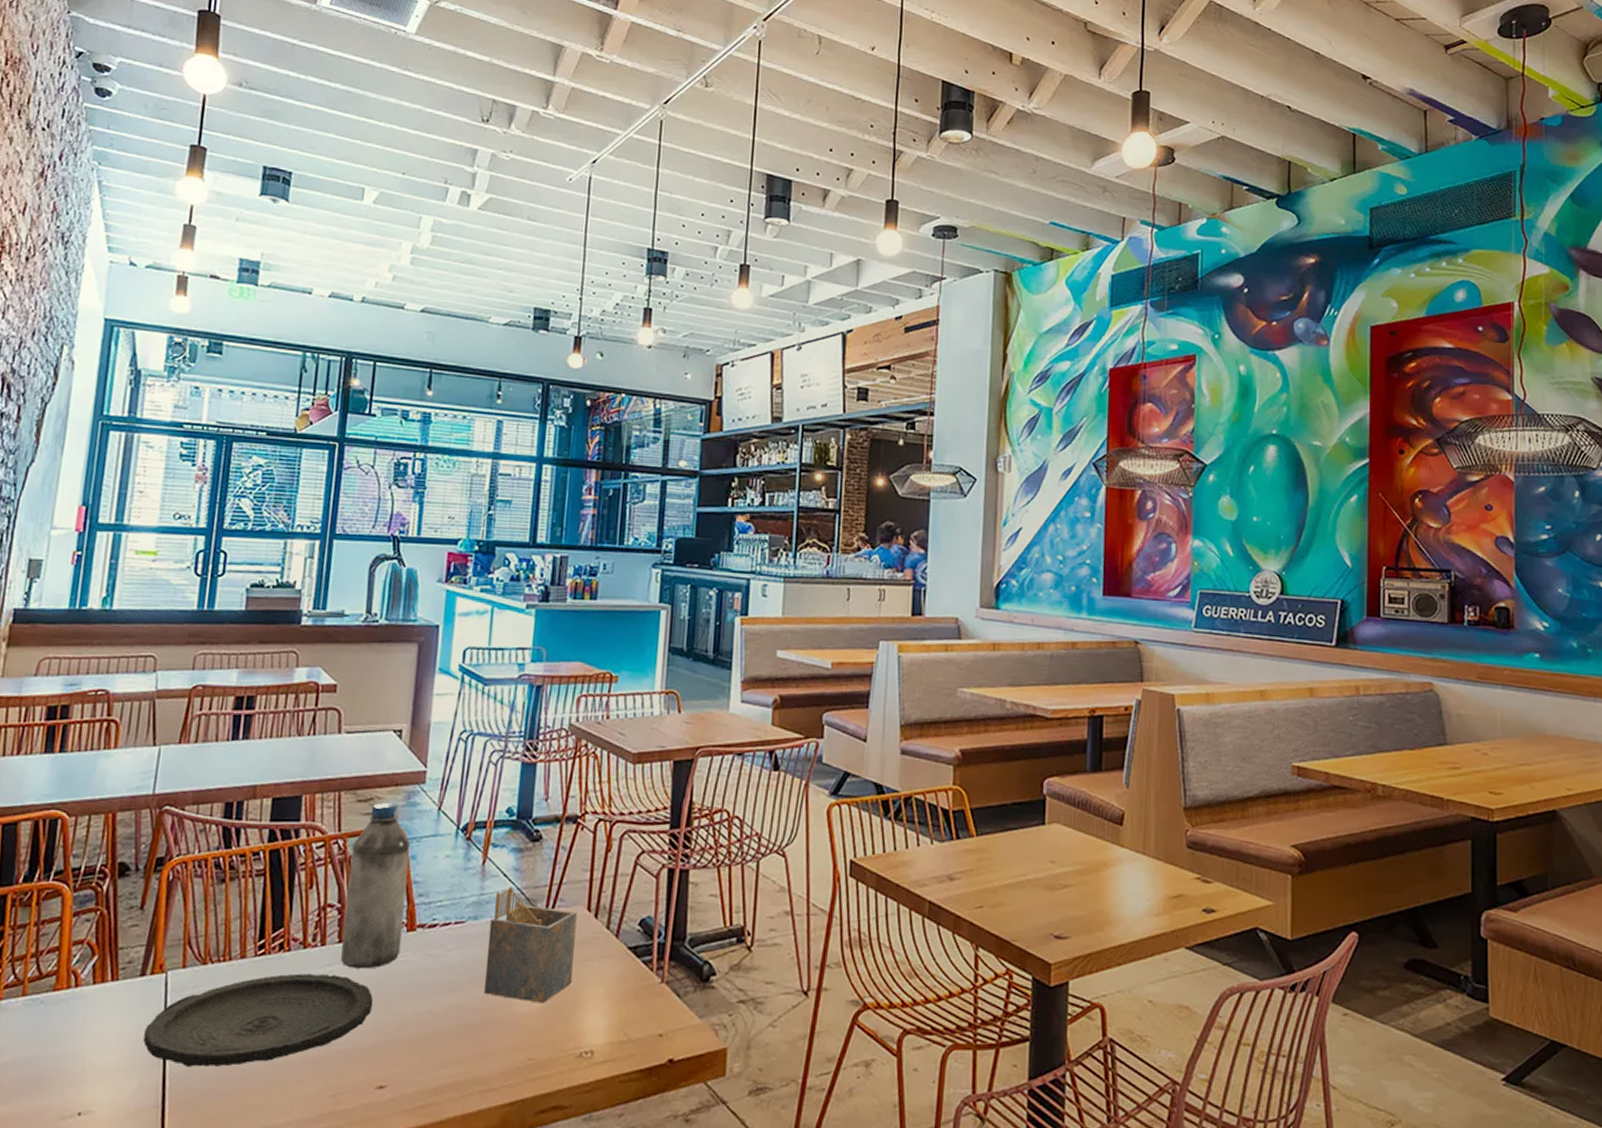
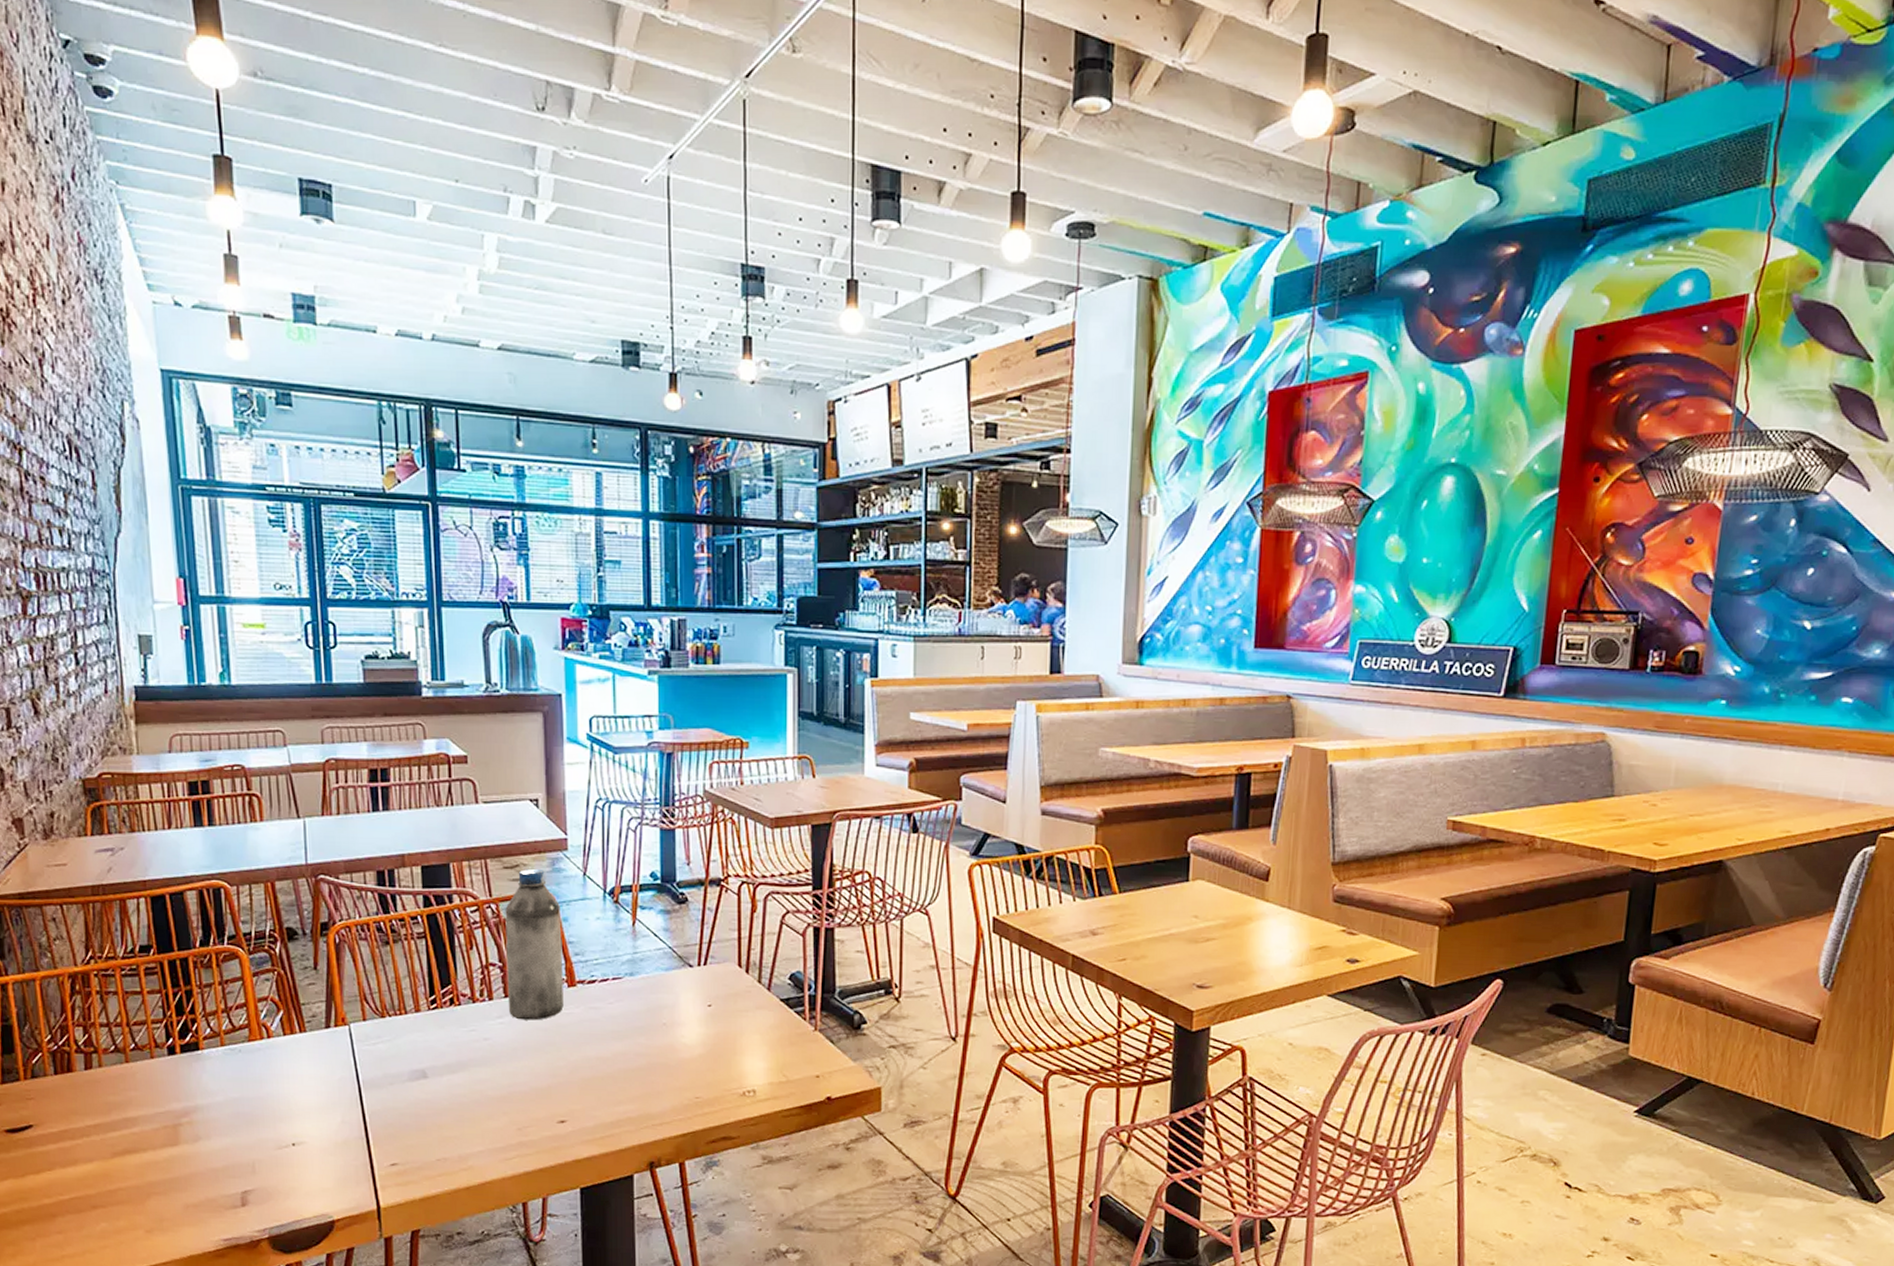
plate: present [143,973,373,1067] -> none [339,1025,545,1105]
napkin holder: present [484,886,577,1004] -> none [646,945,730,1050]

